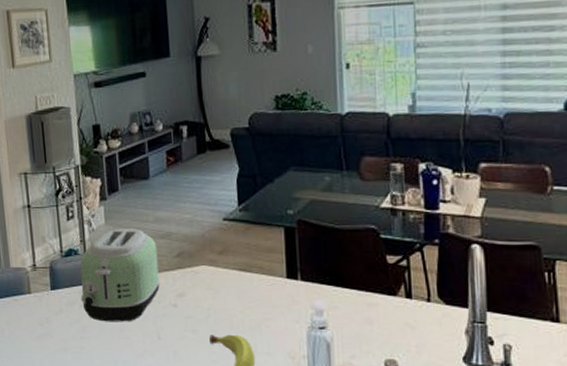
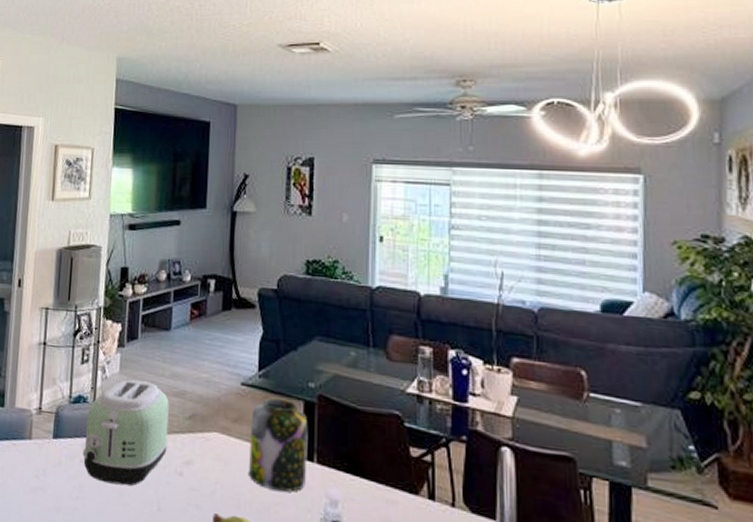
jar: none [235,227,292,309] -> present [249,397,308,492]

